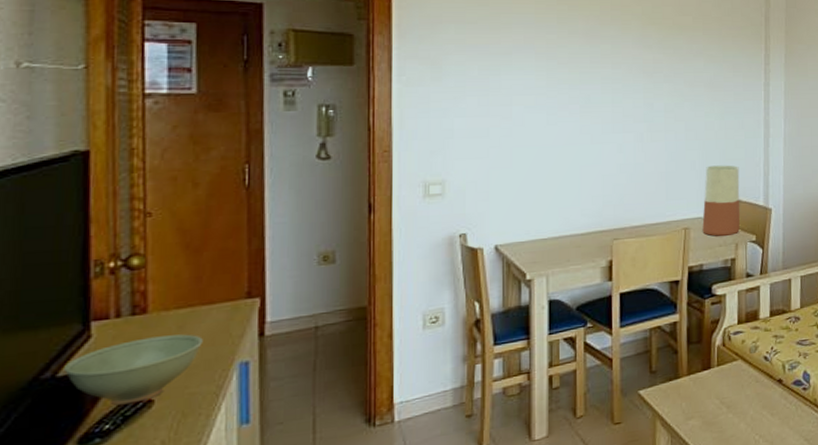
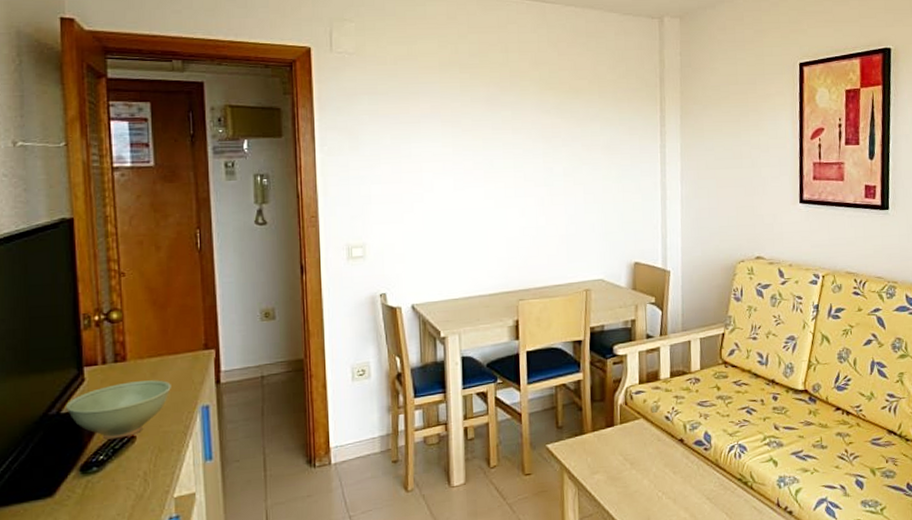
vase: present [702,165,740,236] -> none [602,227,639,298]

